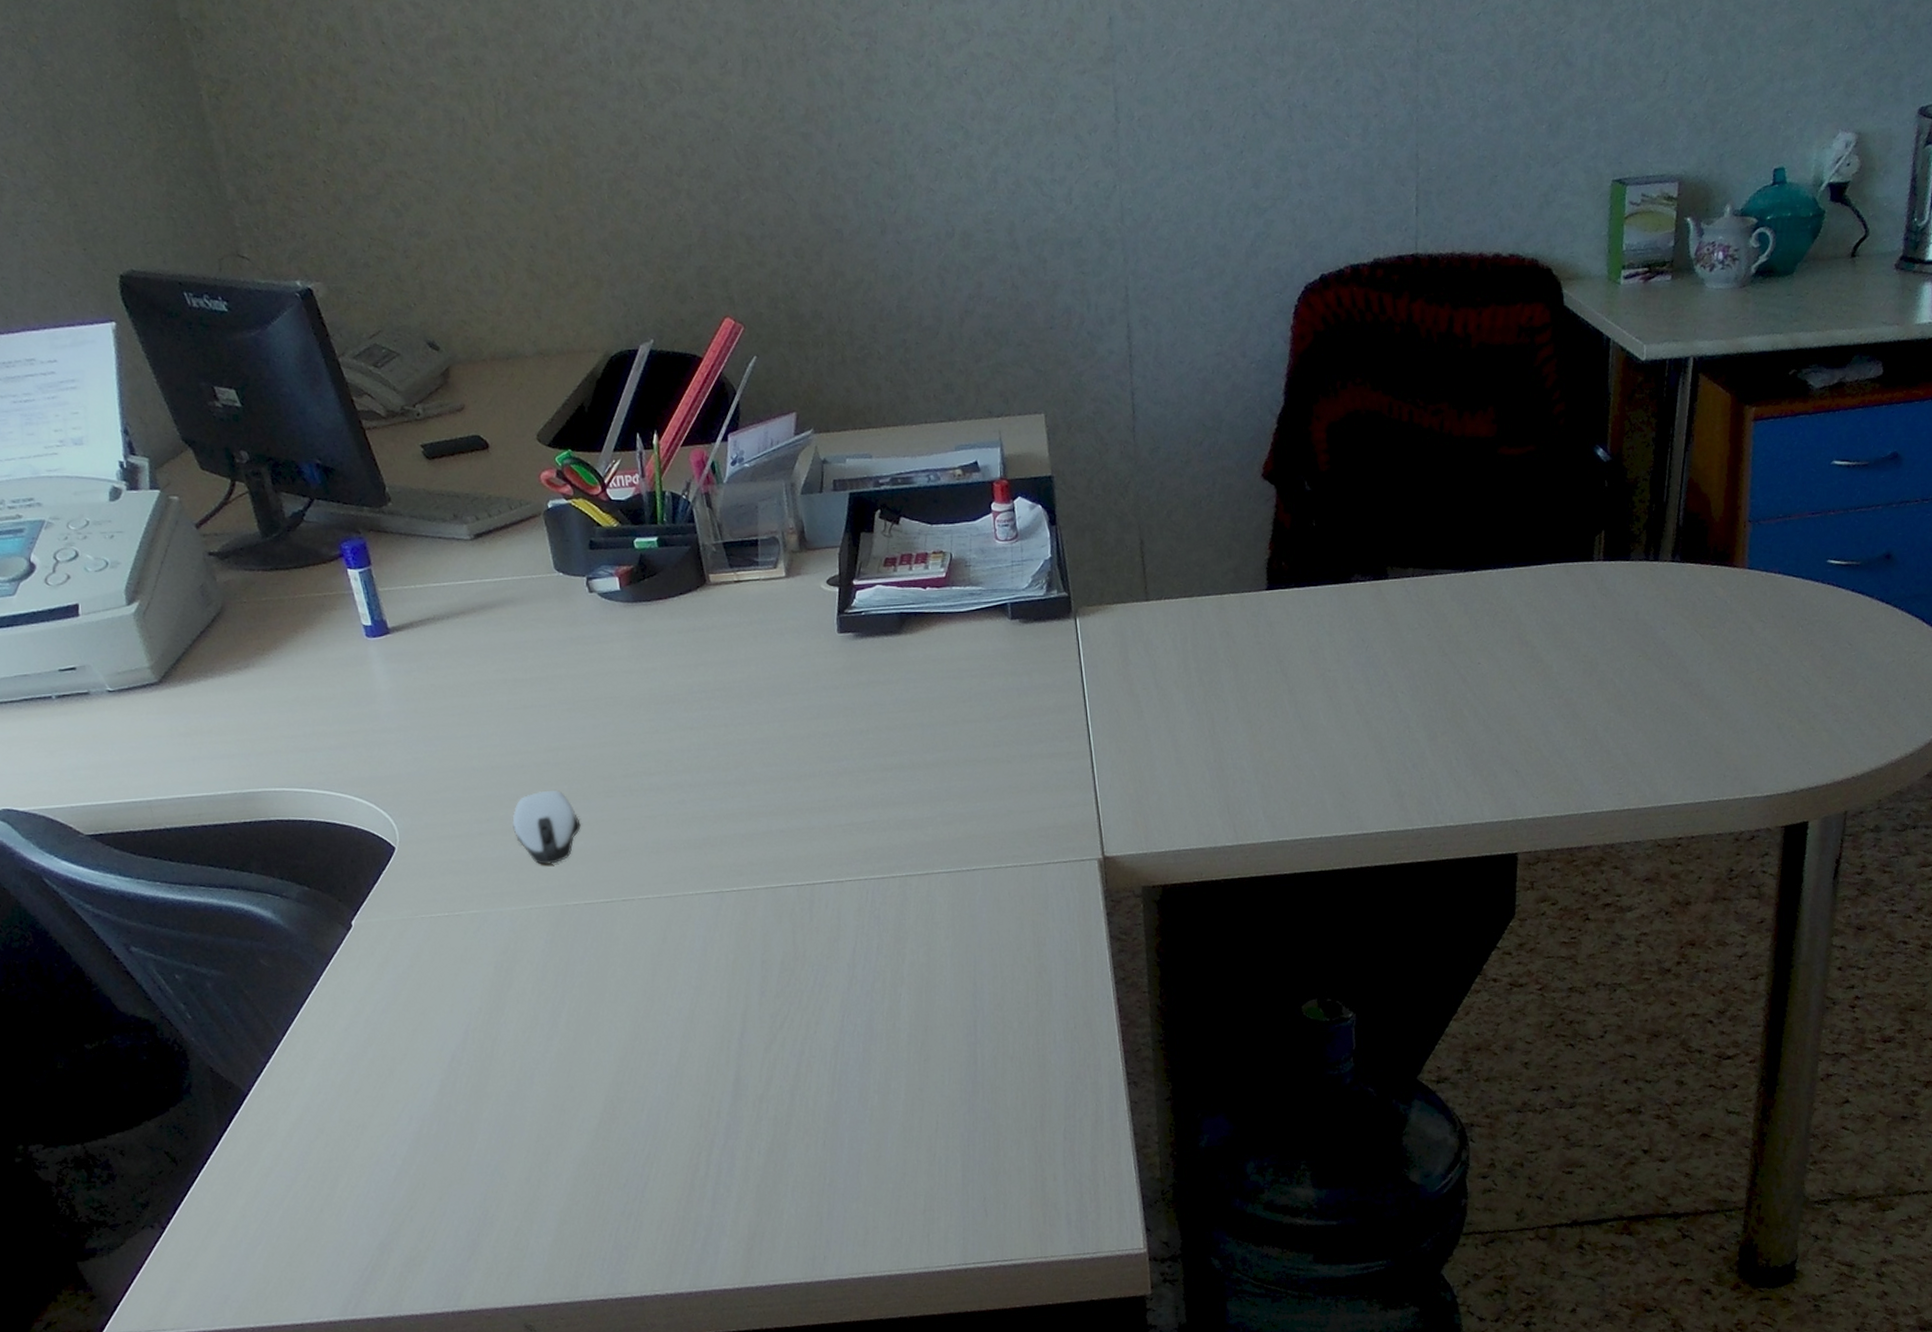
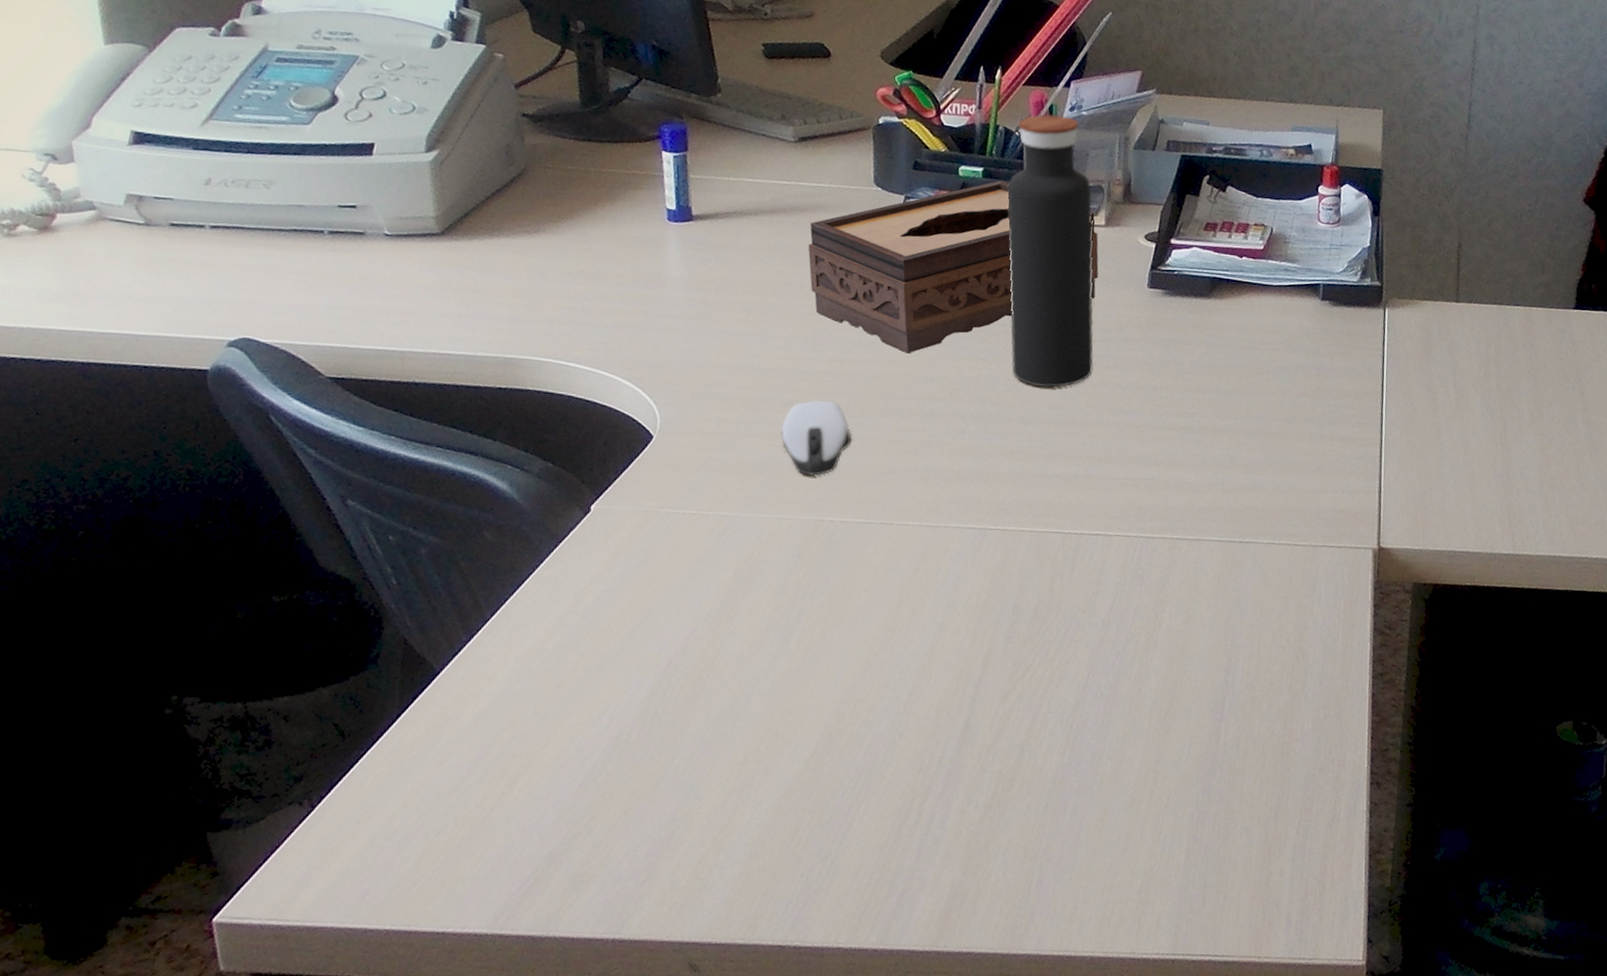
tissue box: none [501,547,788,733] -> present [808,180,1099,354]
water bottle: none [683,471,798,748] -> present [1007,114,1094,388]

